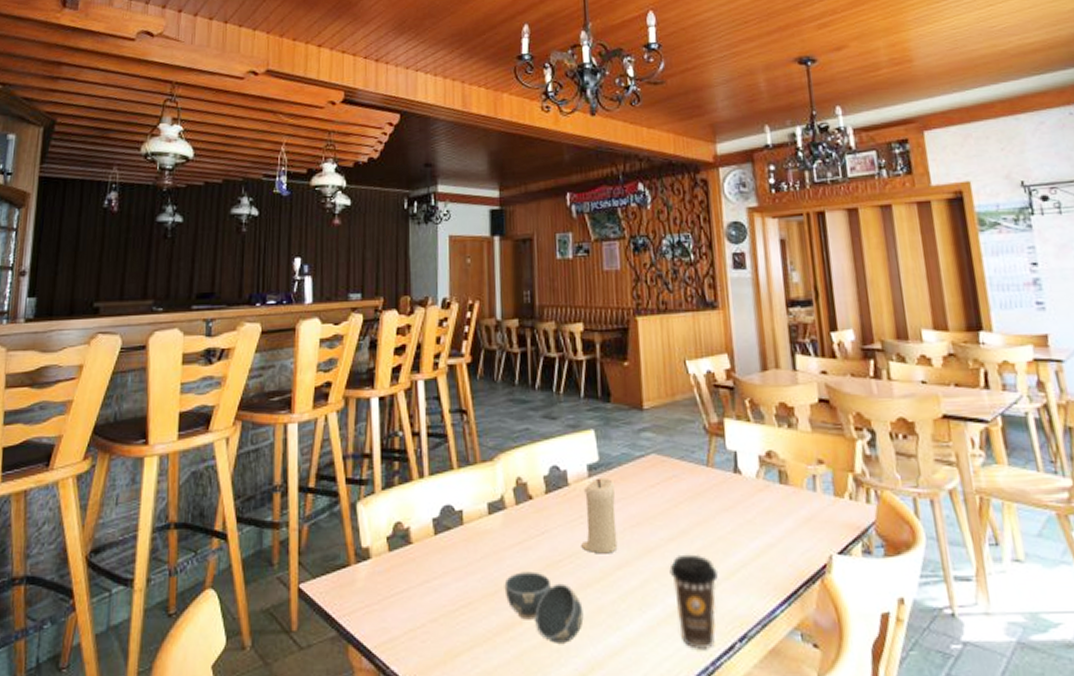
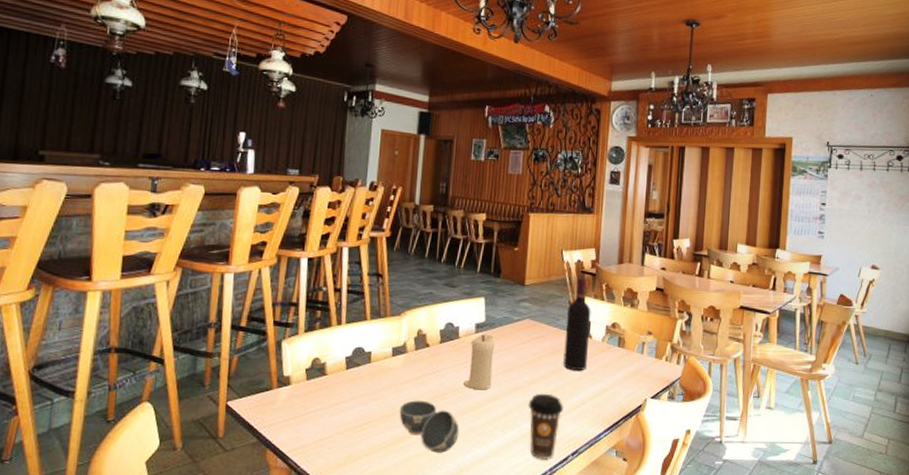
wine bottle: none [703,393,741,521] -> present [563,277,591,371]

